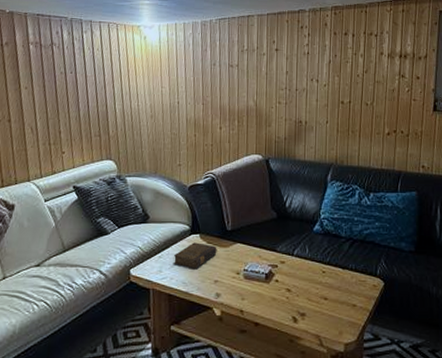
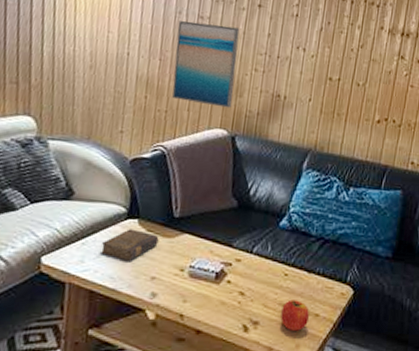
wall art: none [214,70,264,137] -> present [172,21,240,108]
apple: none [323,293,347,320] -> present [280,299,309,331]

